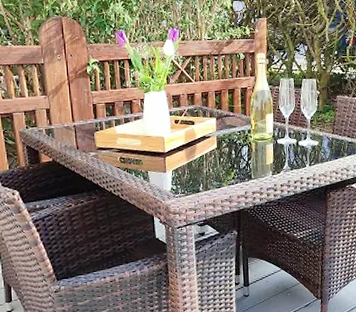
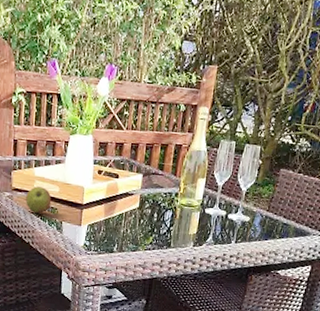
apple: none [110,143,135,167] -> present [26,186,52,213]

